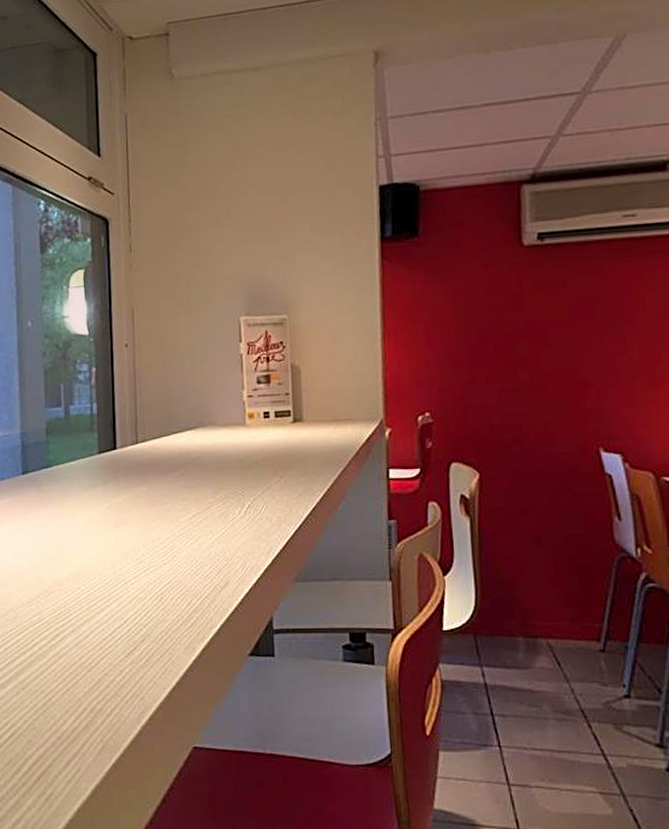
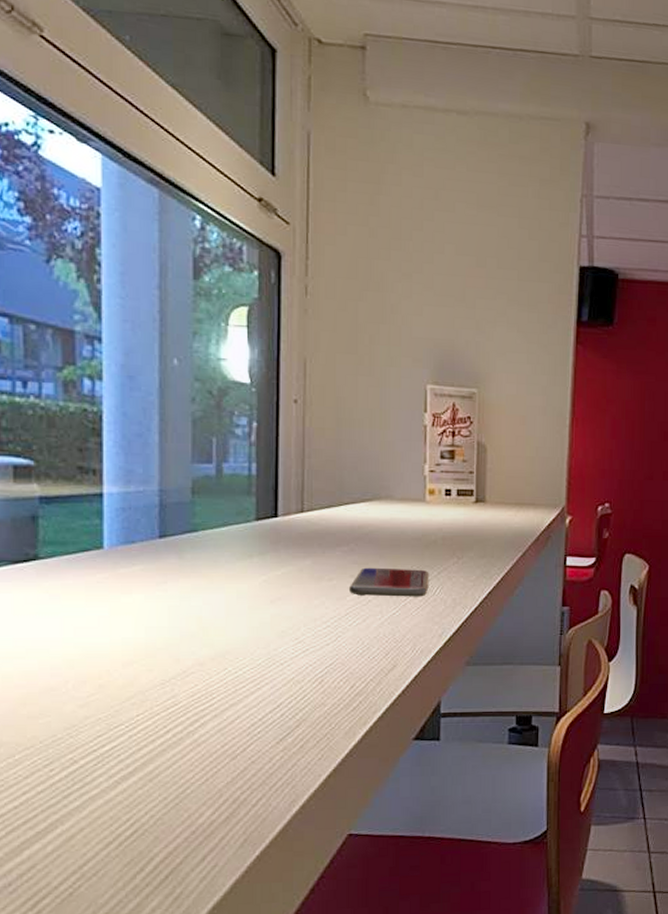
smartphone: none [180,489,254,517] -> present [348,567,429,597]

